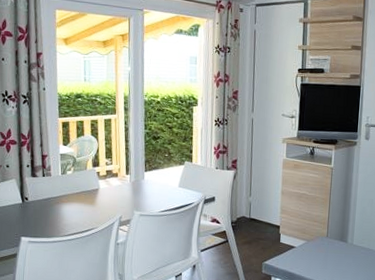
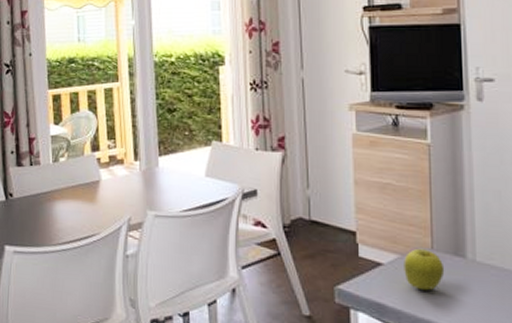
fruit: none [308,236,334,264] -> present [404,248,445,291]

